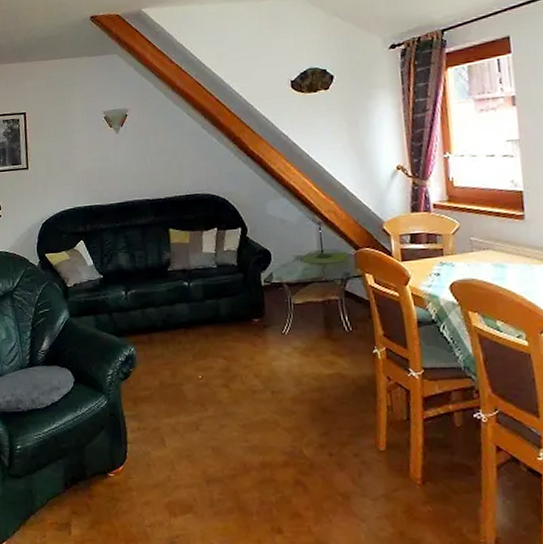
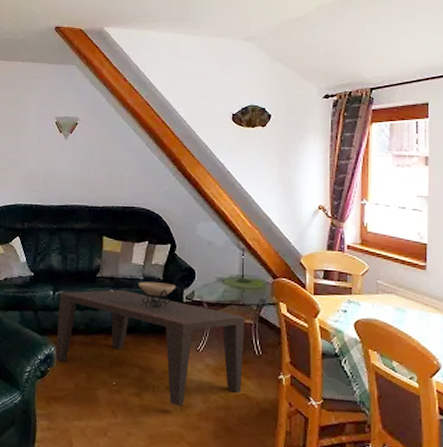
coffee table: none [132,281,334,392] -> present [55,289,245,406]
decorative bowl: none [206,268,258,296] -> present [132,281,180,309]

